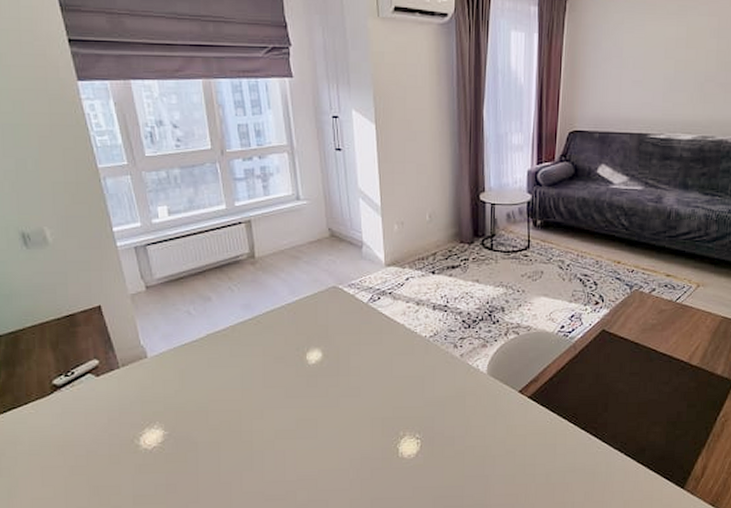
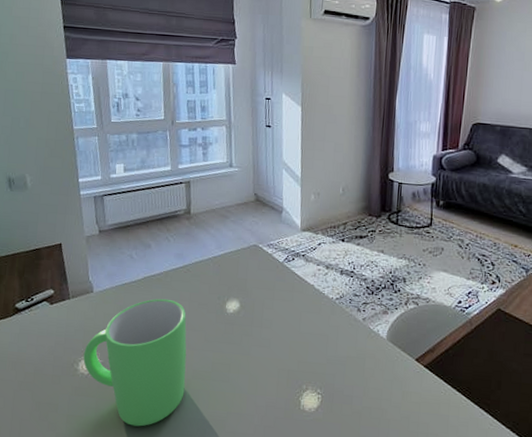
mug: none [144,356,268,498] -> present [83,298,187,427]

